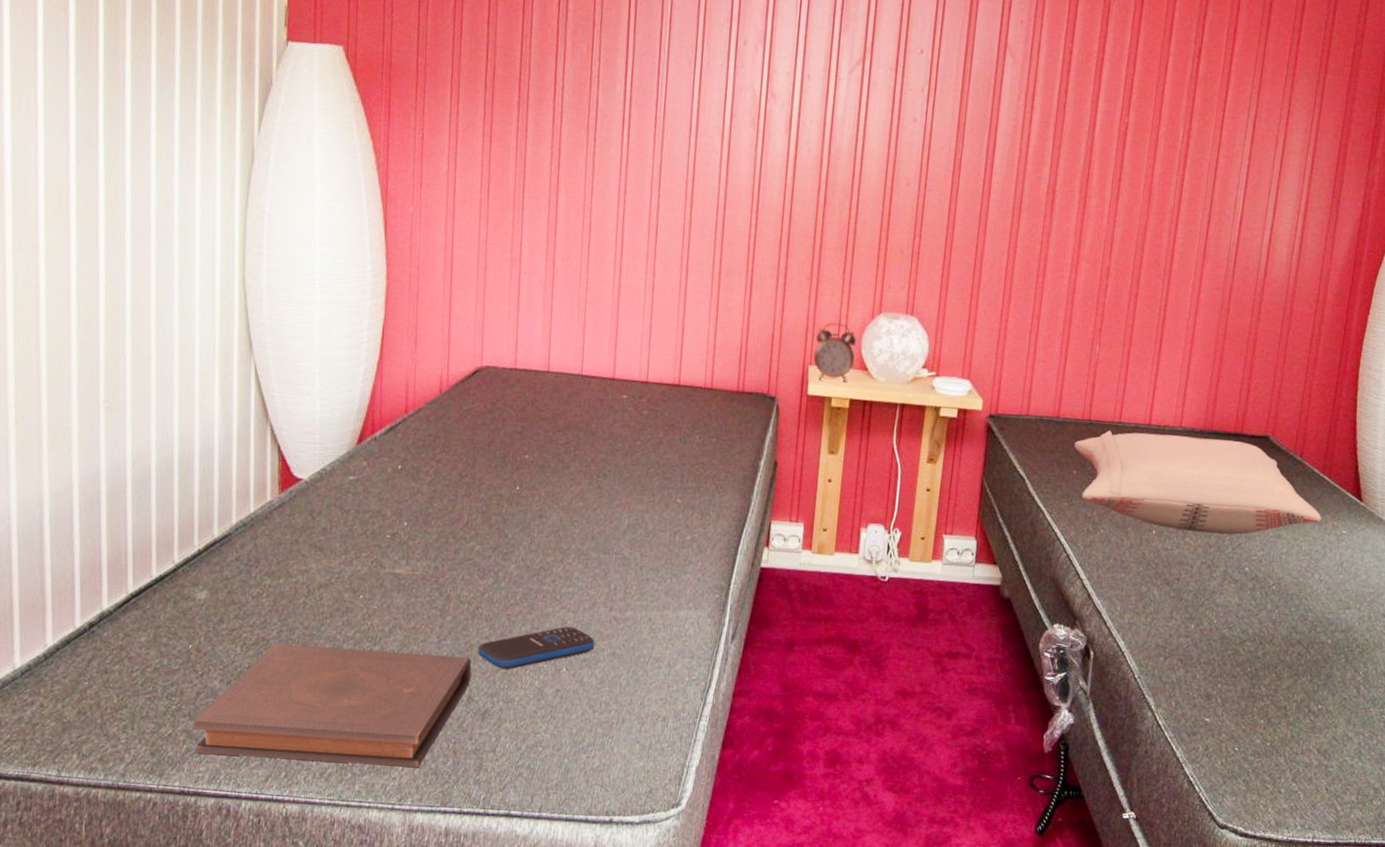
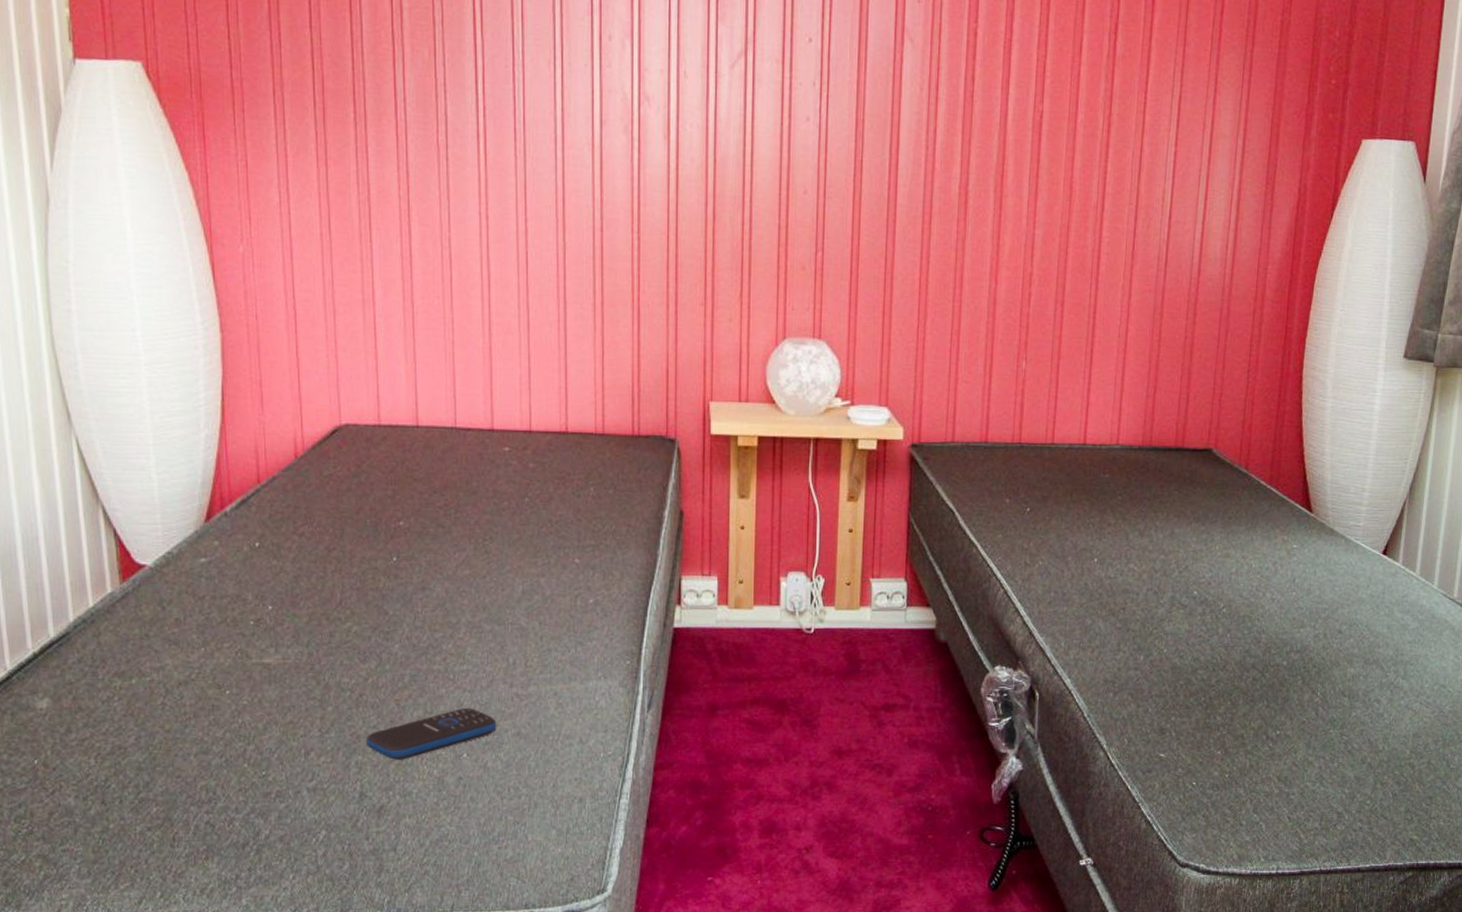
book: present [193,643,472,767] -> none [49,750,362,878]
alarm clock: present [813,322,857,382] -> none [714,352,761,418]
pillow: present [1074,430,1321,535] -> none [1005,453,1270,558]

